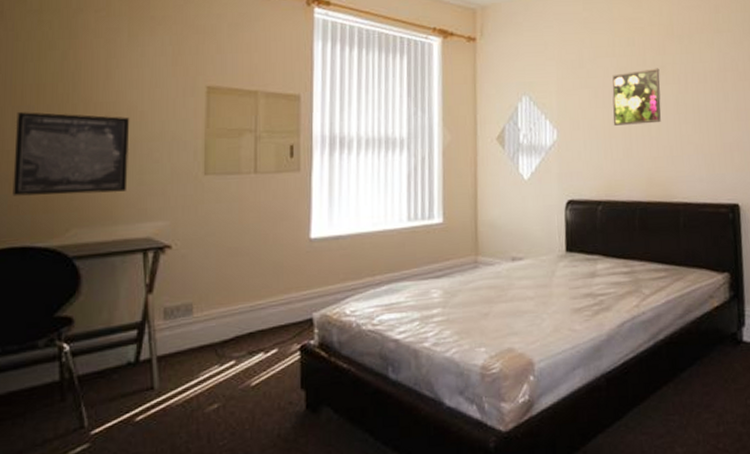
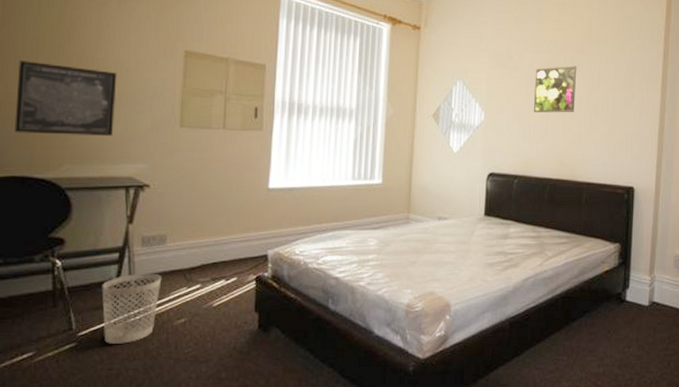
wastebasket: none [118,351,189,442] -> present [102,273,162,344]

